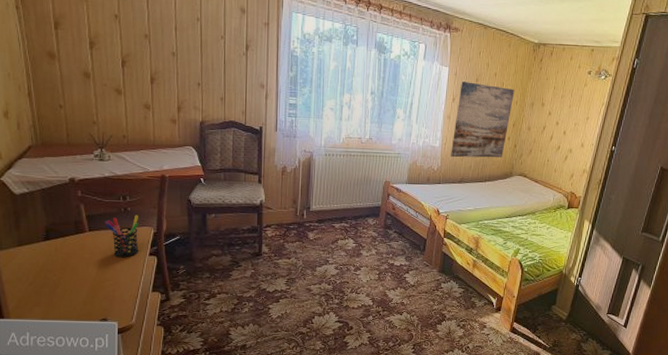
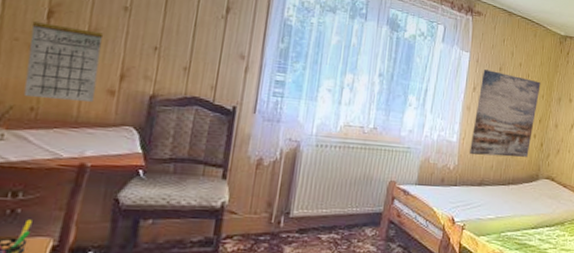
calendar: none [113,59,163,129] -> present [23,11,104,102]

